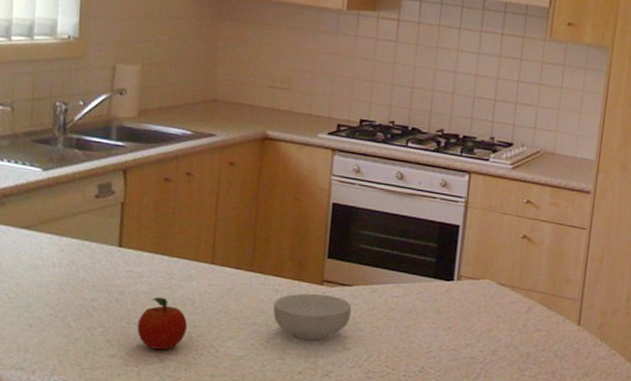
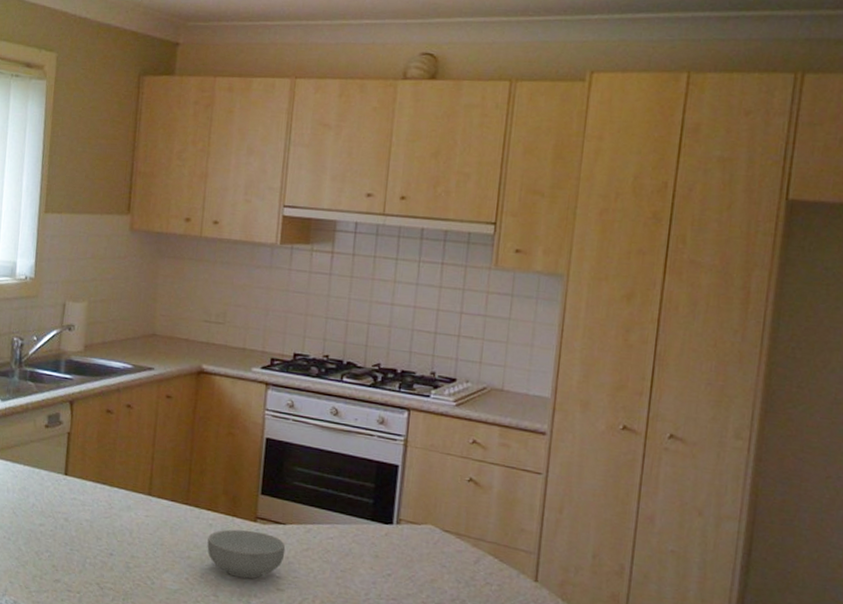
fruit: present [137,297,188,350] -> none [79,525,126,579]

